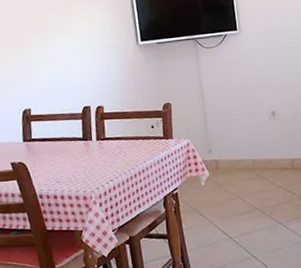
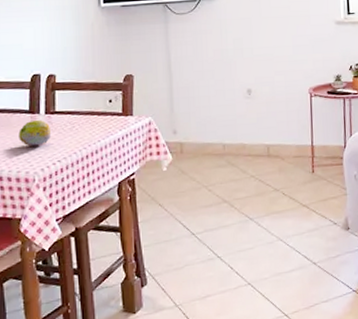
fruit: none [75,145,104,169] -> present [18,119,52,146]

